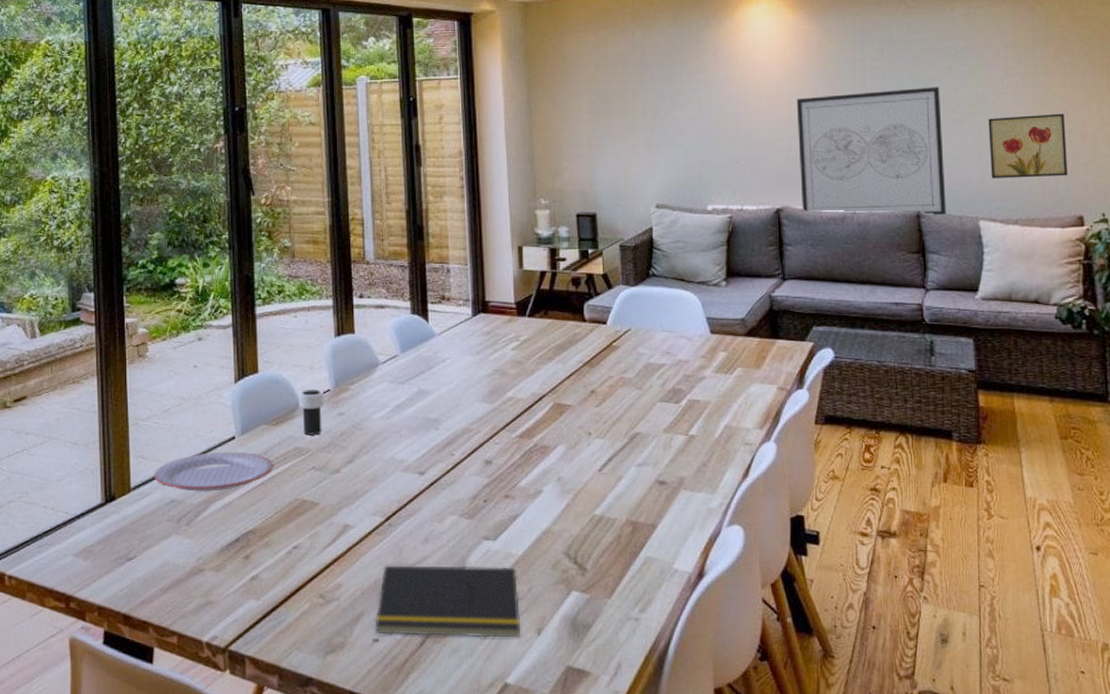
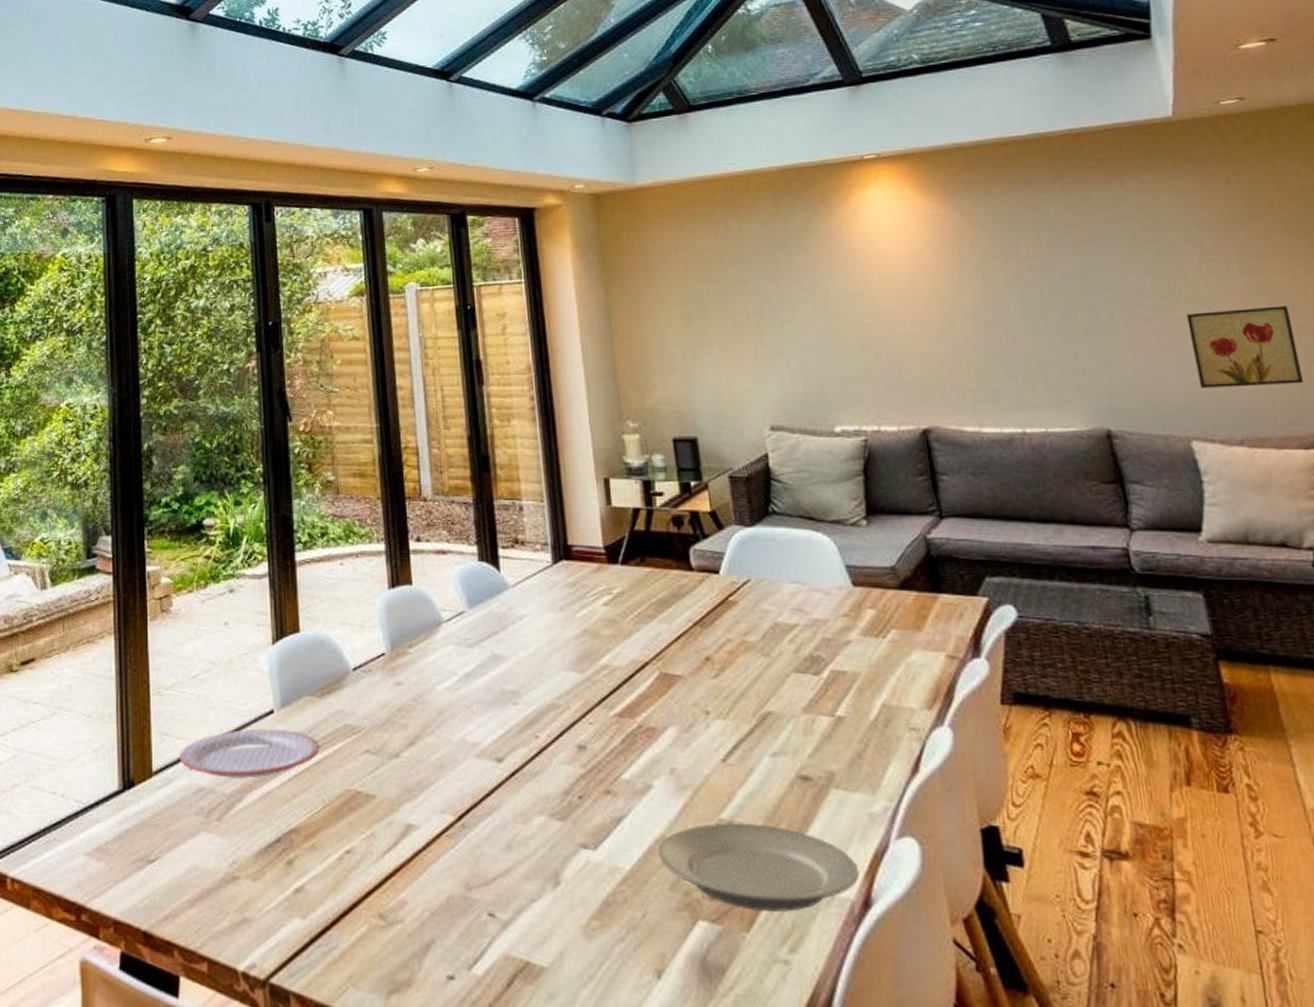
cup: present [298,390,324,435] -> none [347,653,378,710]
notepad: present [374,565,521,638] -> none [448,878,636,982]
plate: none [545,517,697,583] -> present [658,822,860,912]
wall art: present [796,87,947,217] -> none [935,277,1146,437]

